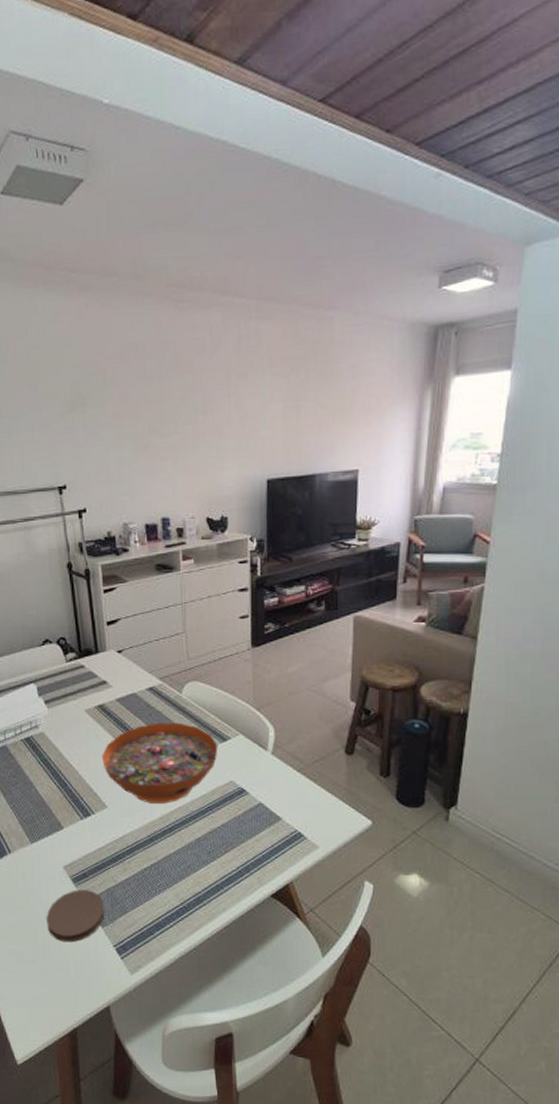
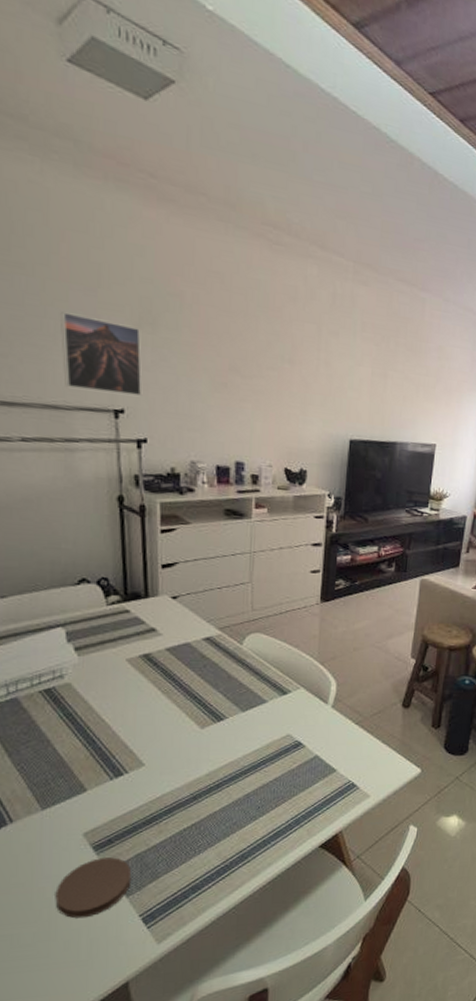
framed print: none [11,409,79,474] -> present [59,312,143,396]
decorative bowl: present [102,722,218,804] -> none [143,674,277,760]

